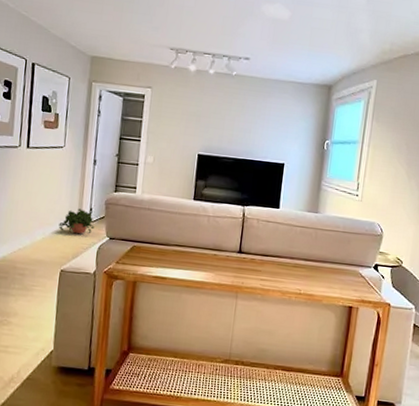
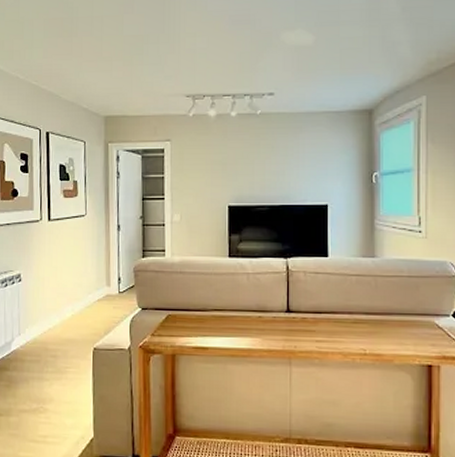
potted plant: present [58,208,95,234] -> none [87,279,125,306]

